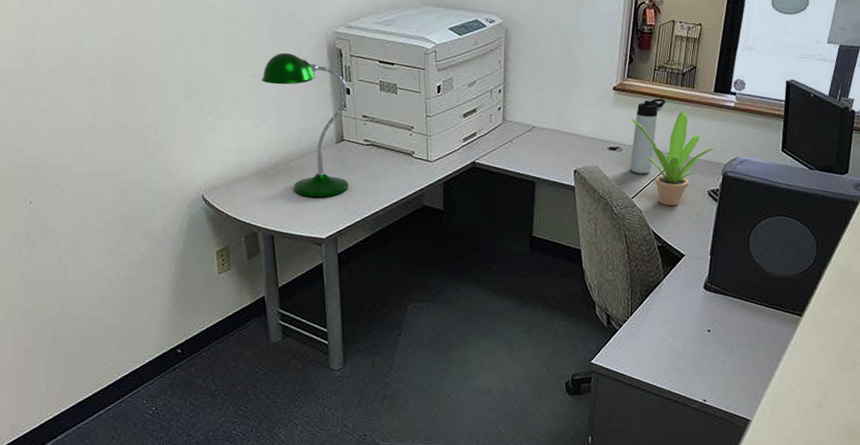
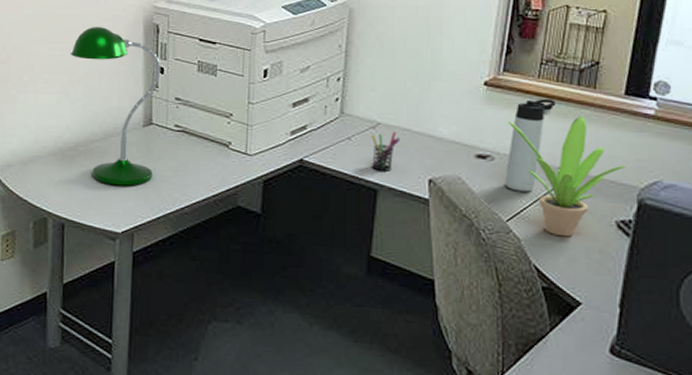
pen holder: none [528,133,551,167] -> present [371,132,401,171]

